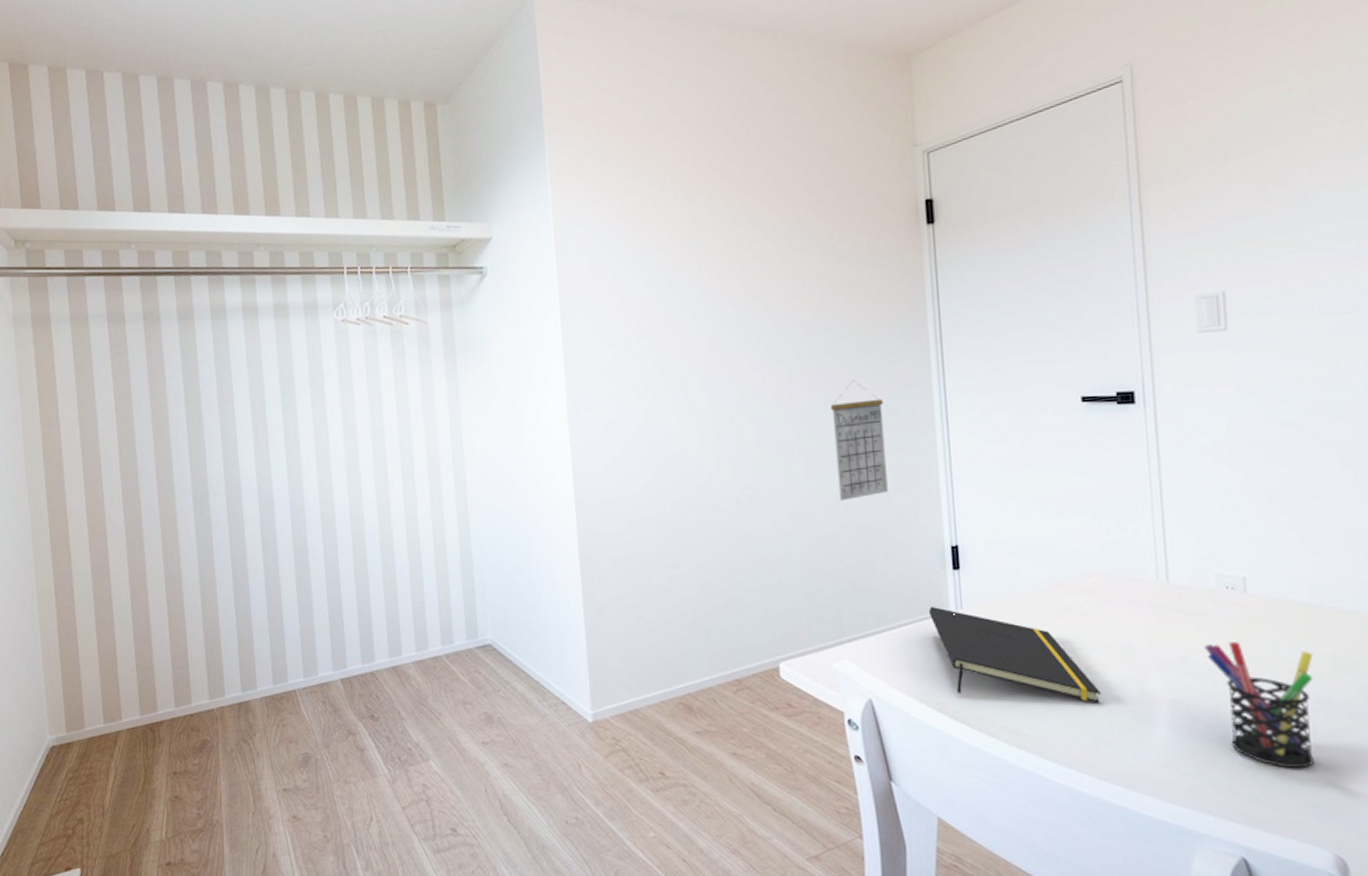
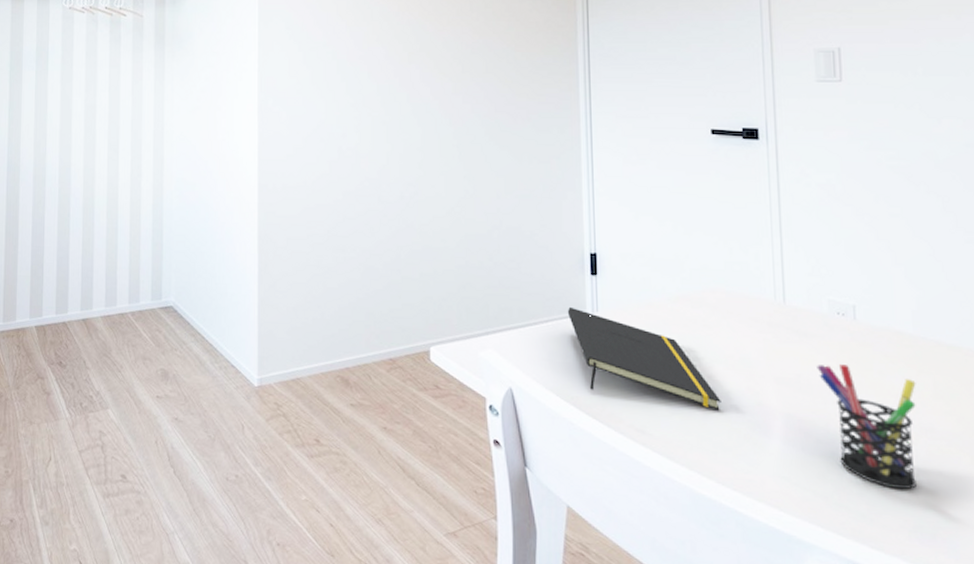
calendar: present [831,380,888,502] -> none [489,97,536,204]

